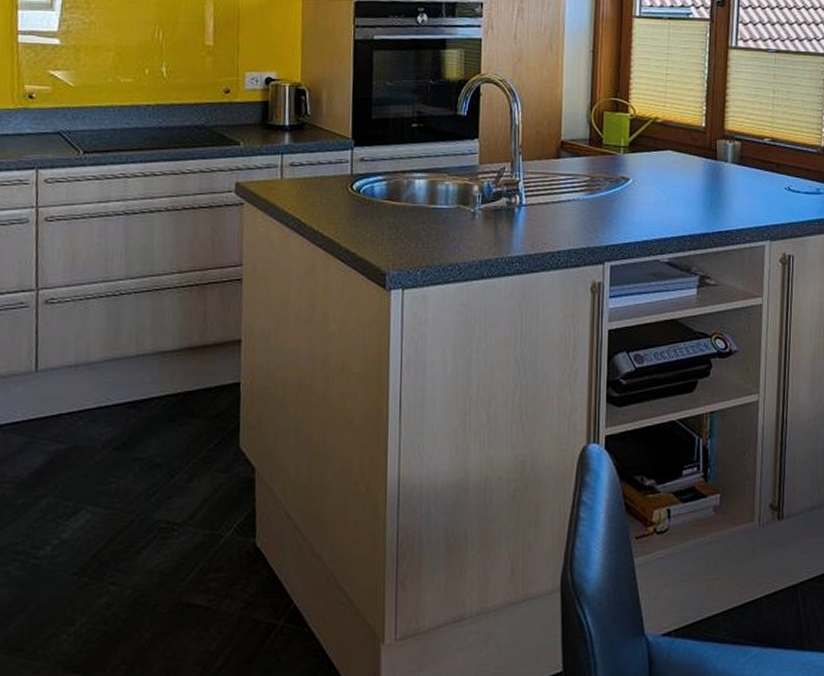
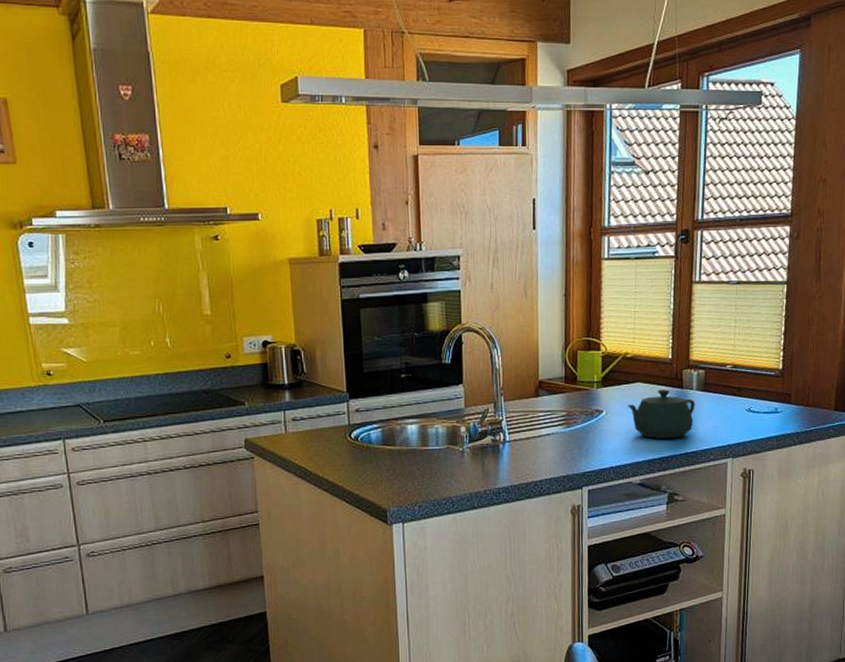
teapot: none [656,159,730,215] -> present [627,389,695,439]

